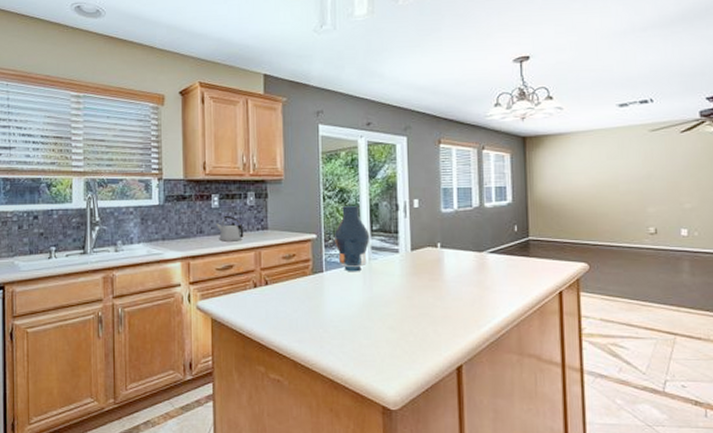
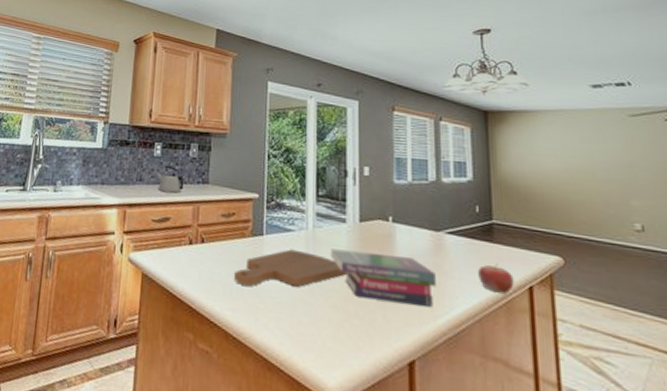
cutting board: none [297,282,401,319] -> present [233,249,347,287]
vase: present [333,206,370,272] -> none [276,167,316,239]
books: none [385,277,480,318] -> present [330,248,436,307]
fruit: none [516,274,547,300] -> present [478,263,514,294]

